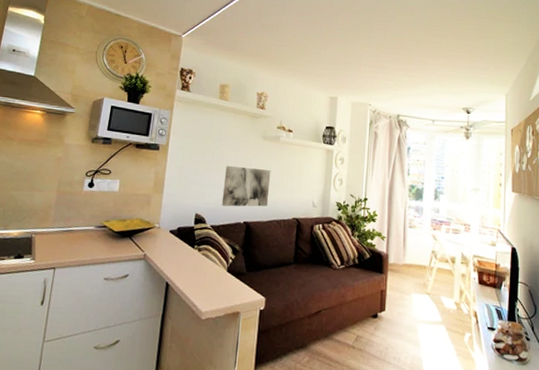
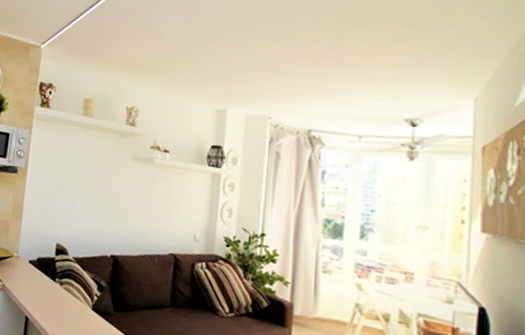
wall art: present [221,165,271,207] -> none [85,190,143,239]

